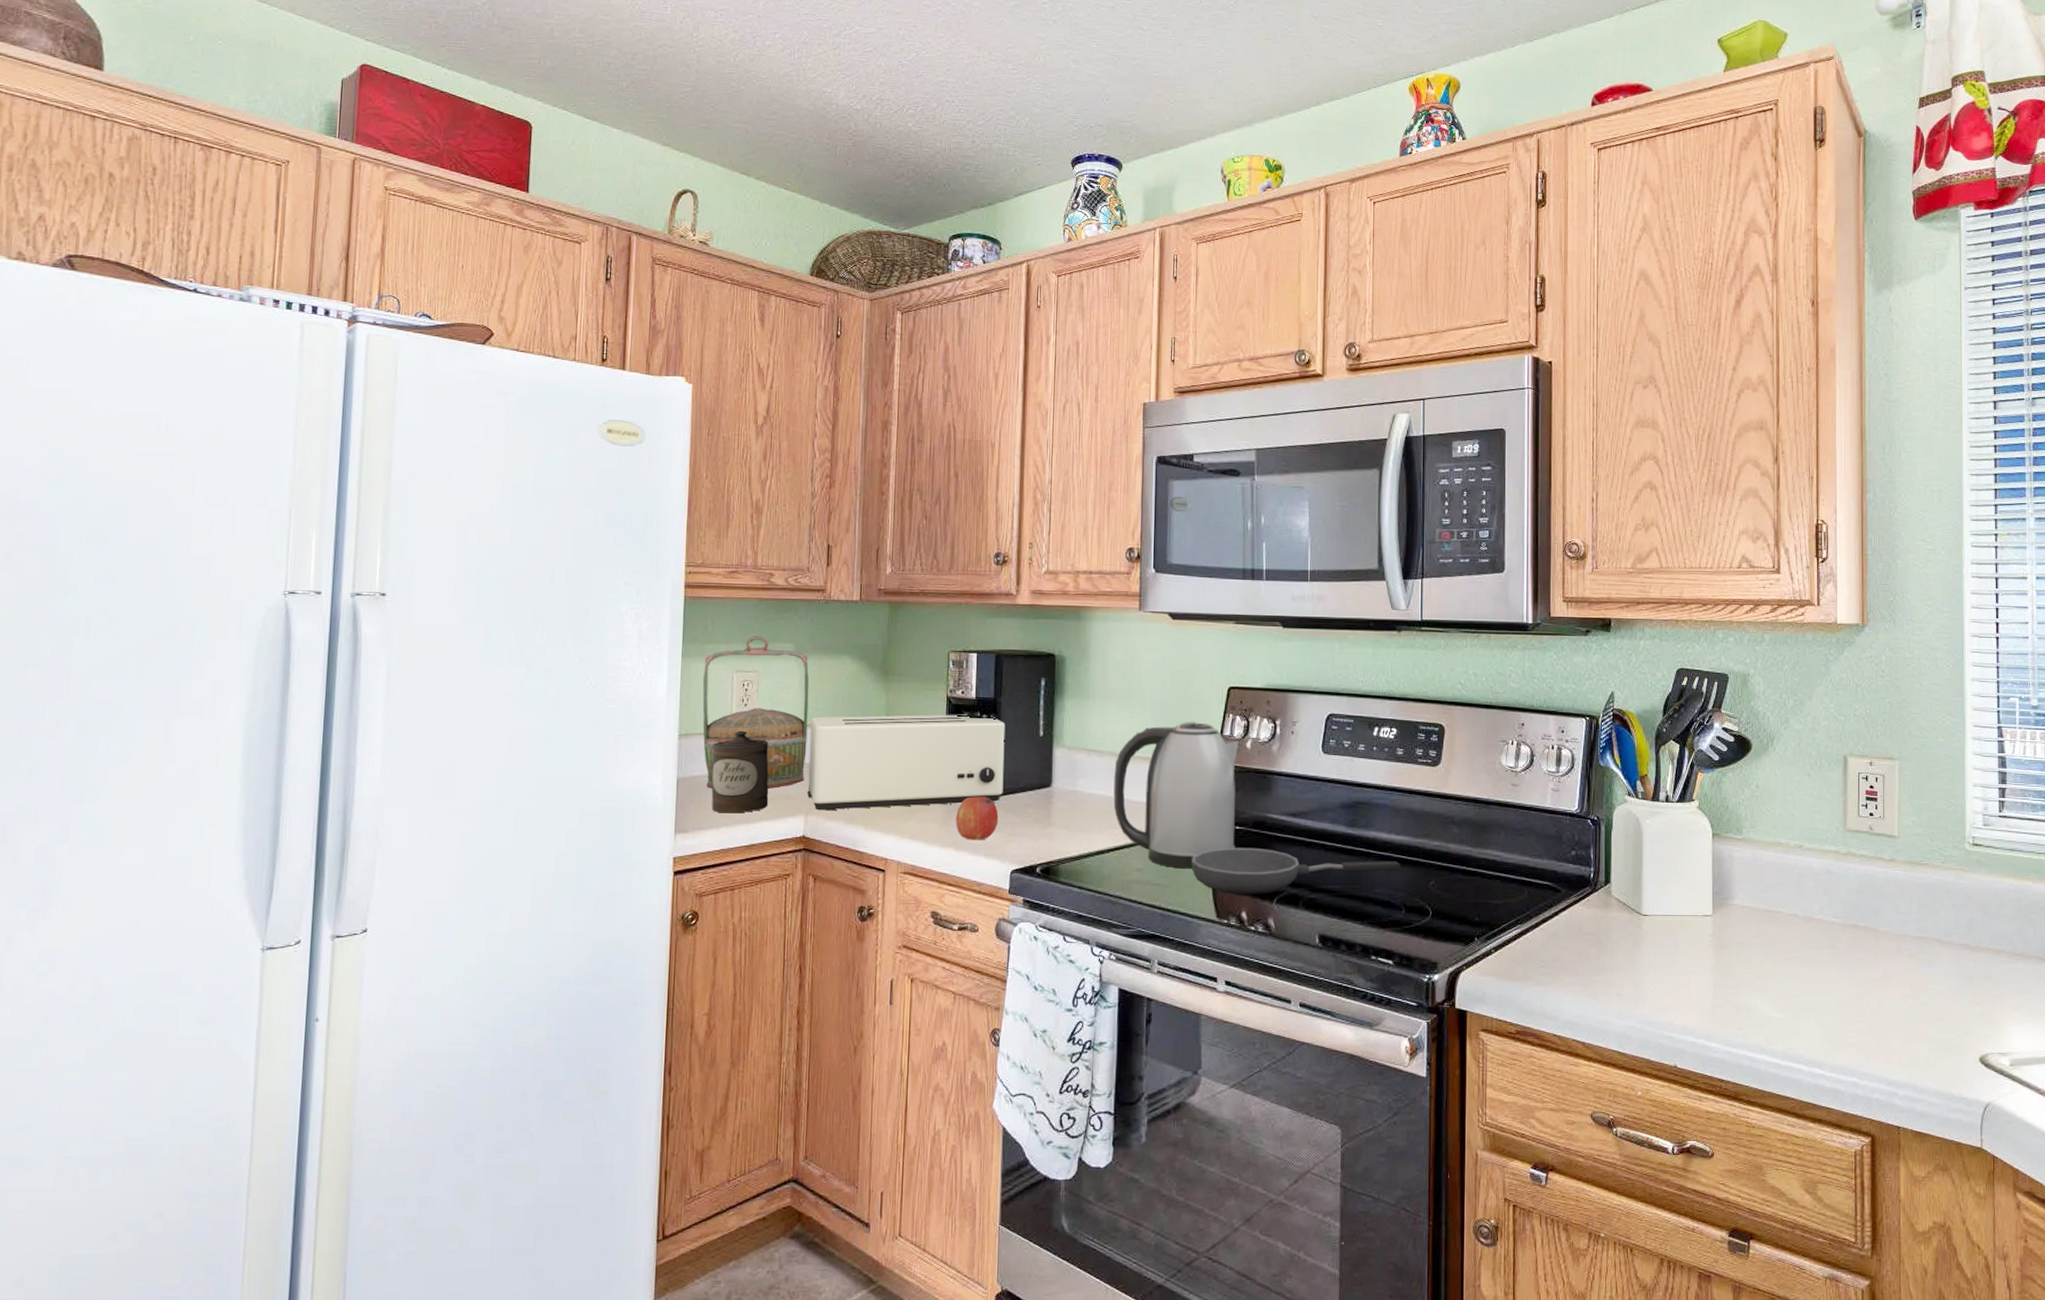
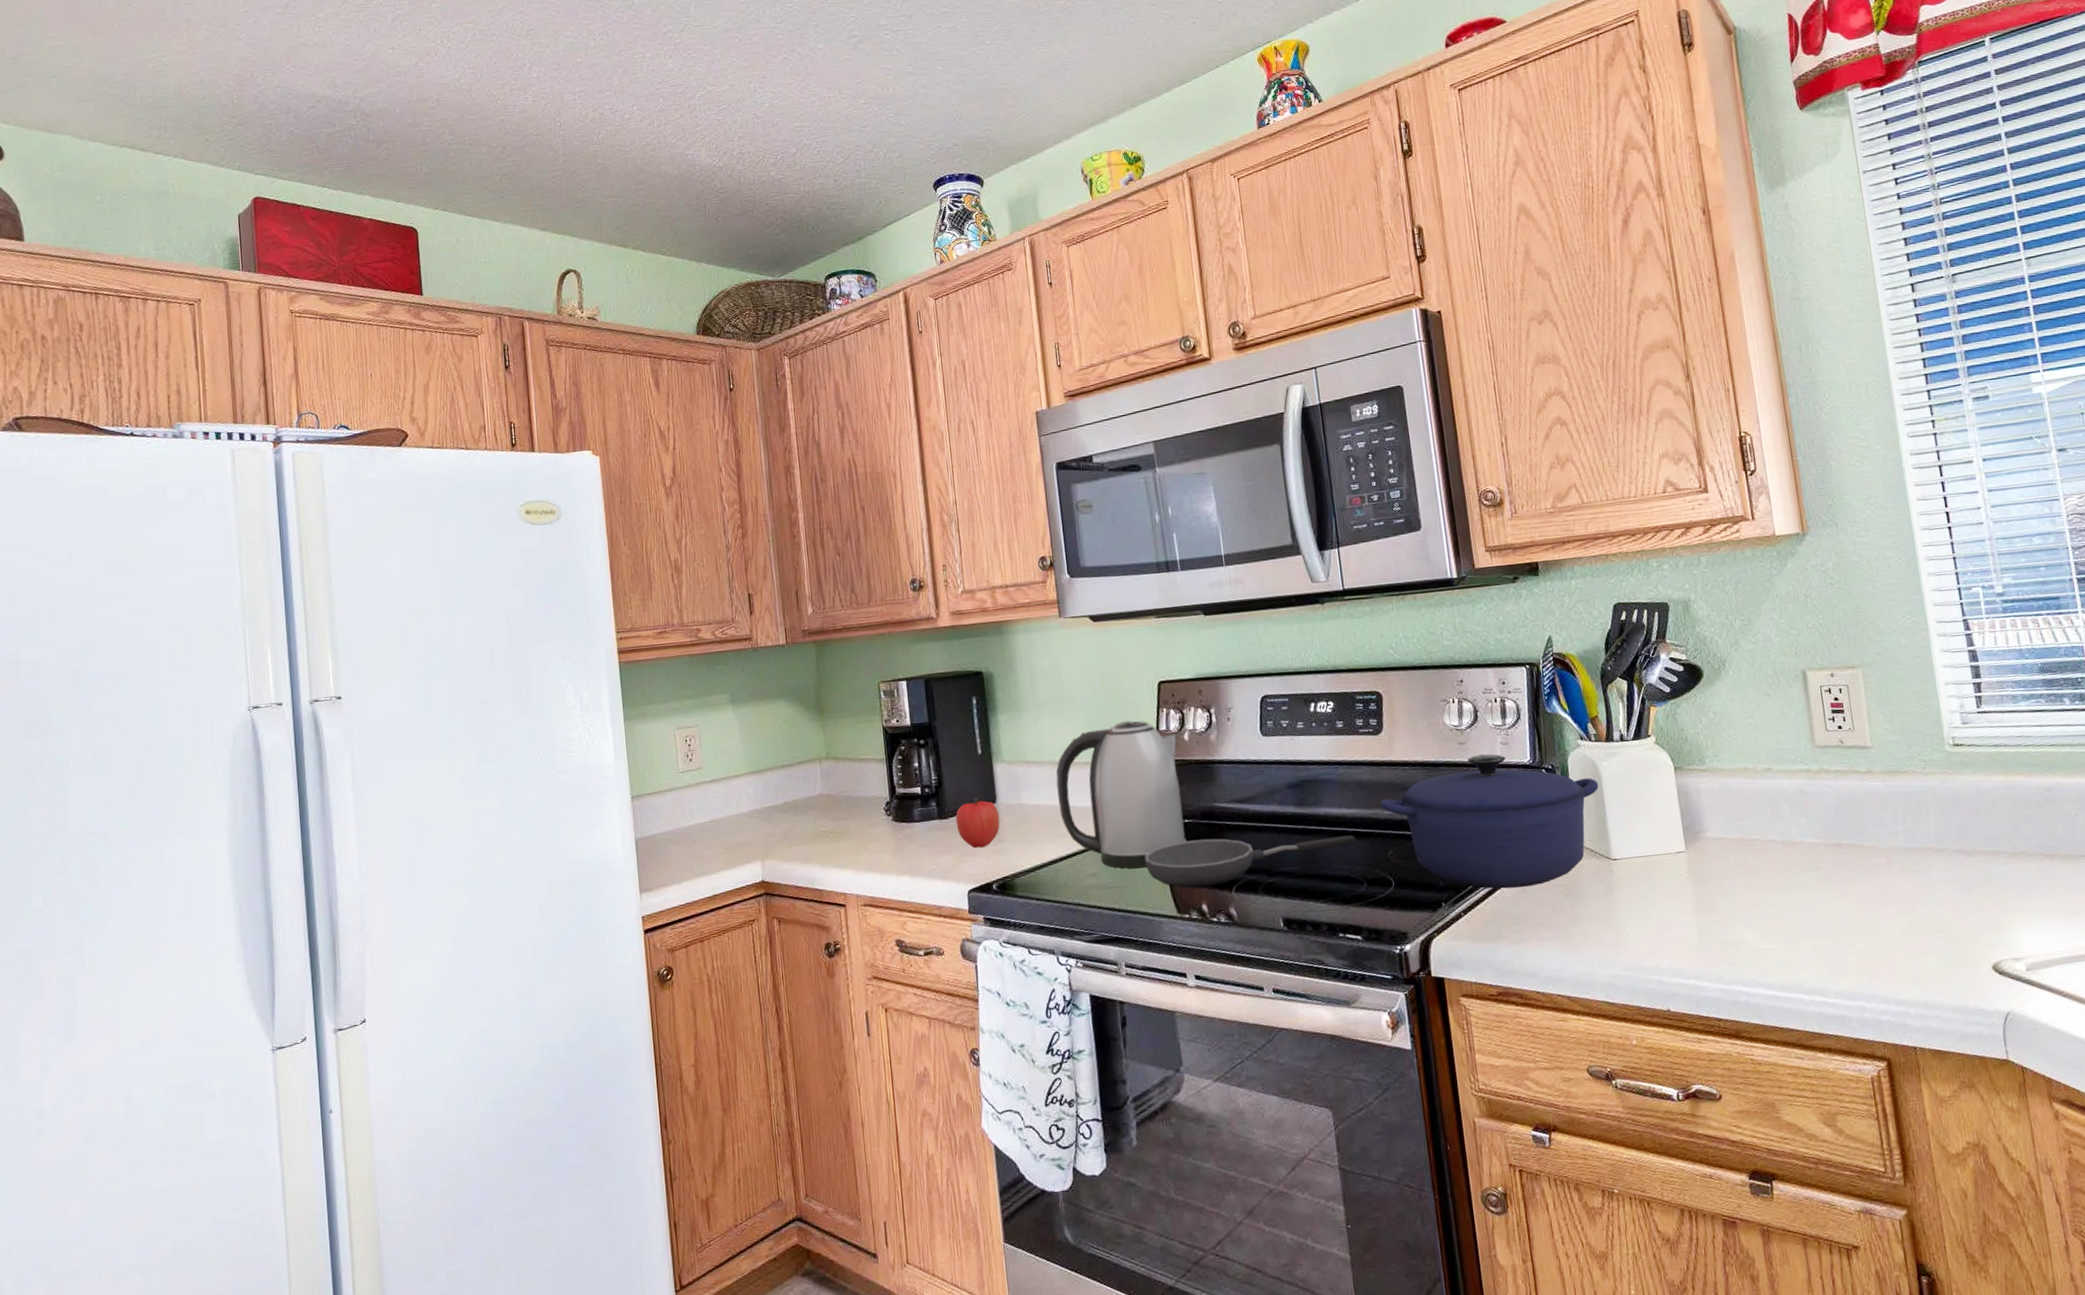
decorative basket: present [702,635,810,789] -> none [646,690,756,846]
canister: present [711,730,769,813] -> none [664,785,725,868]
toaster: present [807,714,1006,811] -> none [754,740,950,854]
fruit: present [956,796,999,840] -> none [907,820,950,865]
fruit: none [1008,779,1053,830] -> present [955,797,1000,849]
cooking pot: none [1428,798,1638,931] -> present [1379,753,1598,889]

